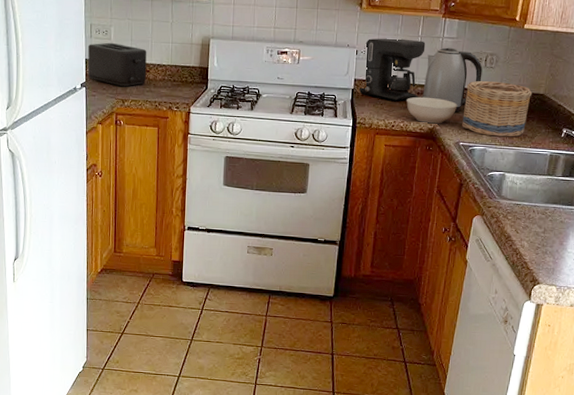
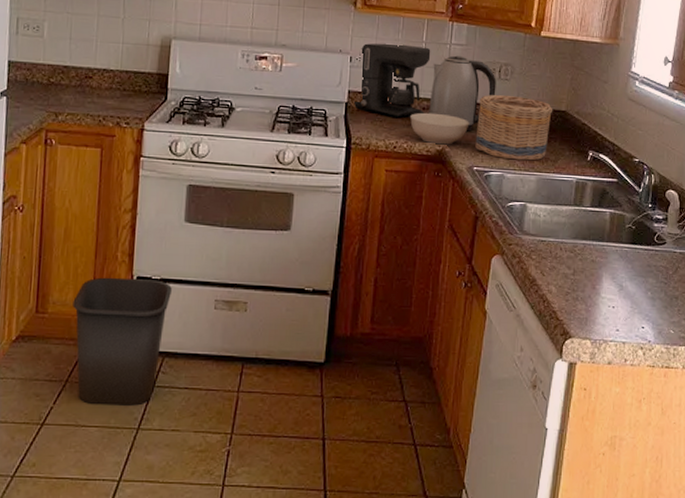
toaster: present [87,42,147,87] -> none [10,40,90,97]
waste bin: none [141,227,214,323] -> present [72,277,172,406]

